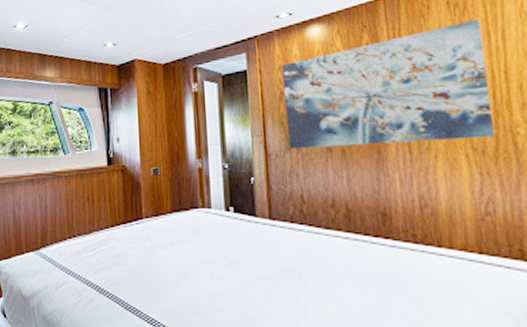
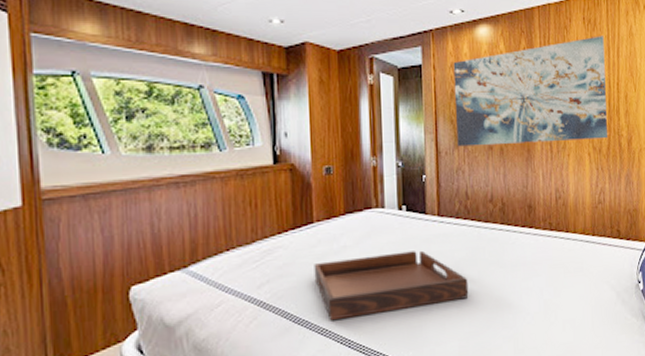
serving tray: none [143,253,309,313] -> present [314,250,469,321]

